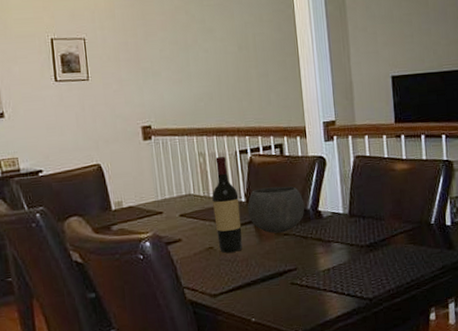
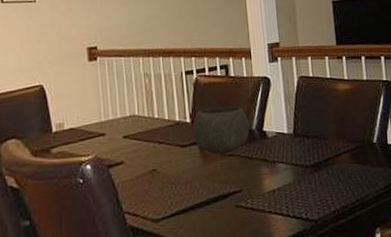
wine bottle: present [212,157,243,253] -> none [156,77,187,175]

